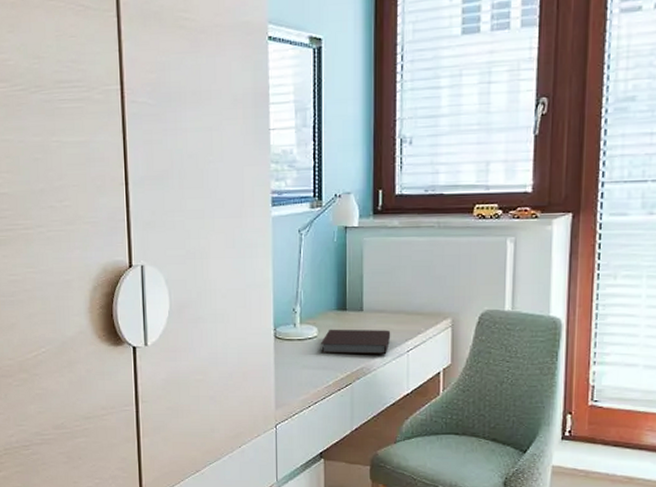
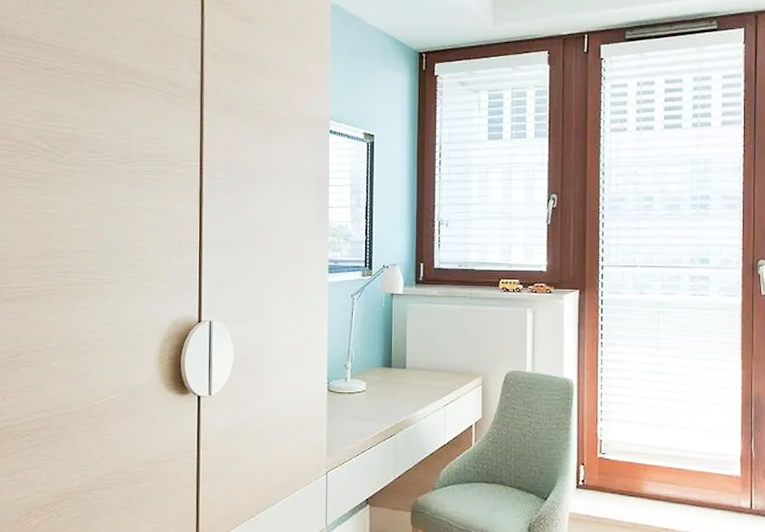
notebook: present [320,329,391,355] -> none [368,384,430,409]

